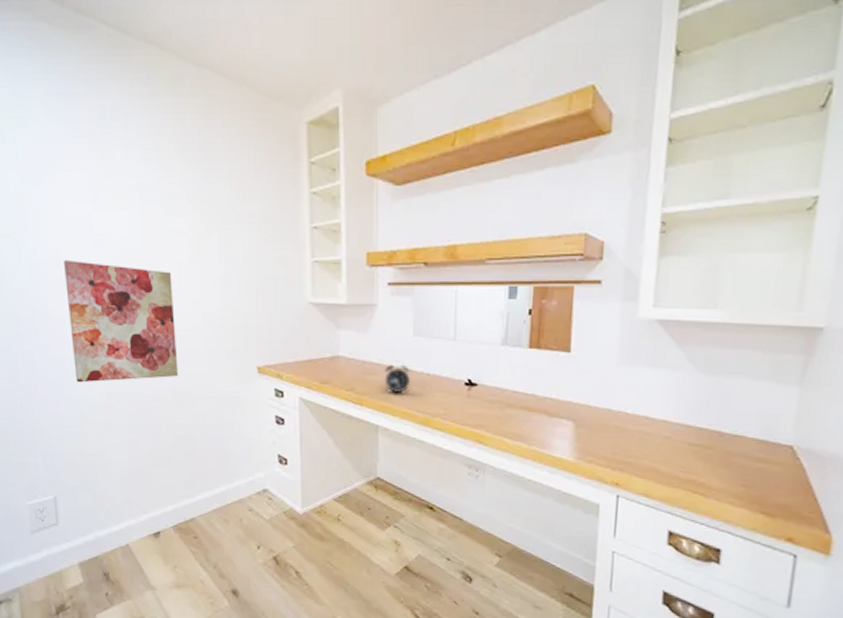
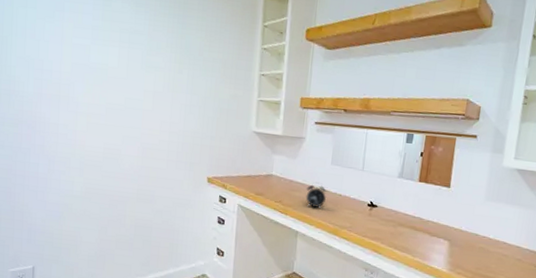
wall art: present [64,260,179,383] -> none [61,81,148,180]

